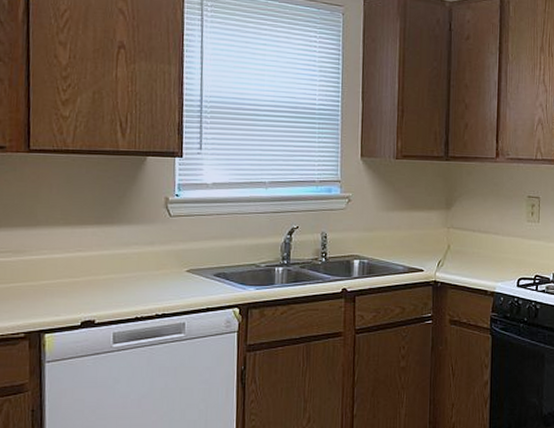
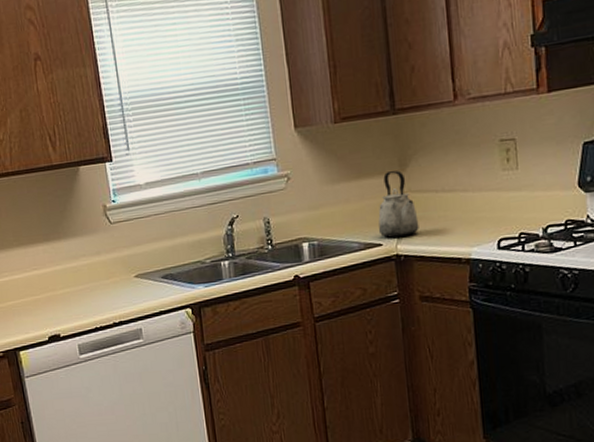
kettle: none [421,208,456,266] -> present [378,171,419,238]

